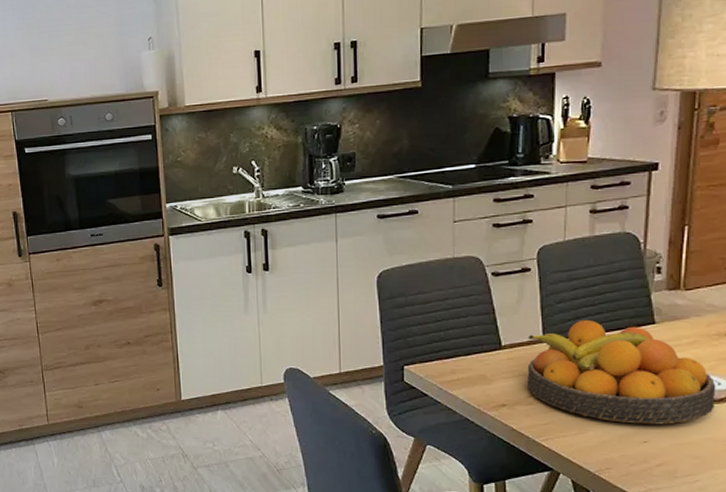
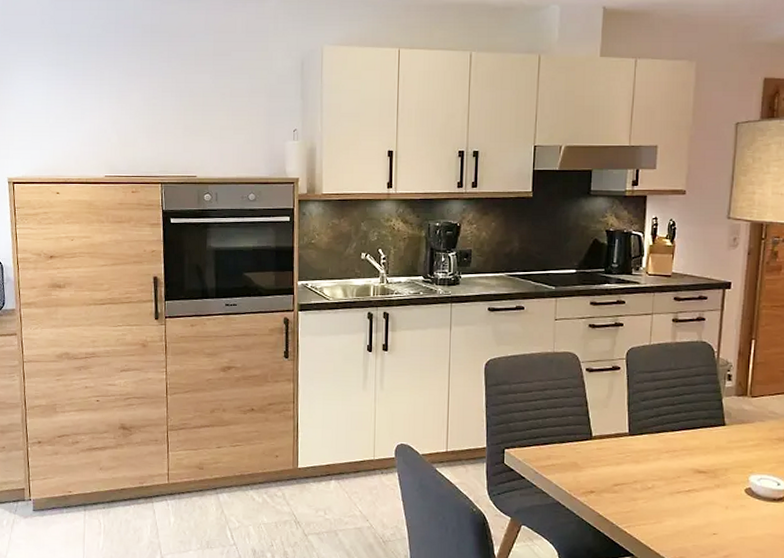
fruit bowl: present [527,319,716,424] -> none [614,417,776,519]

